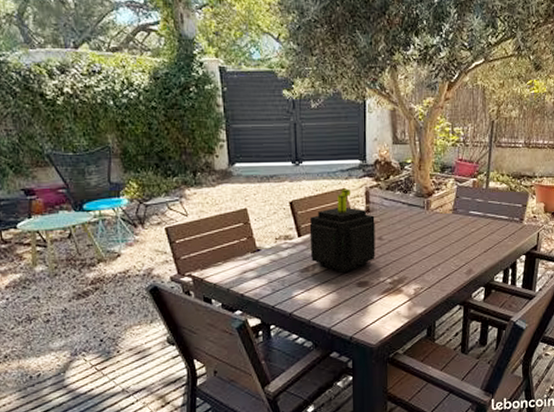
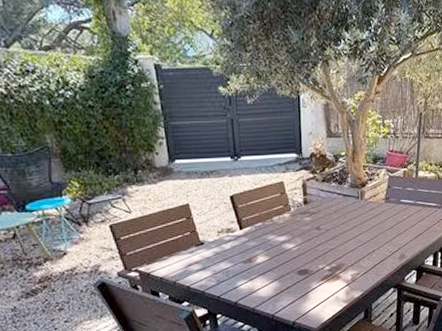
plant pot: present [309,188,375,273] -> none [250,181,314,262]

